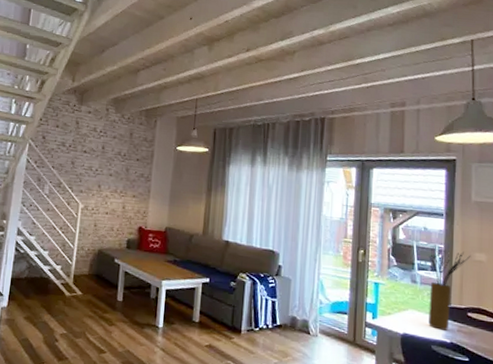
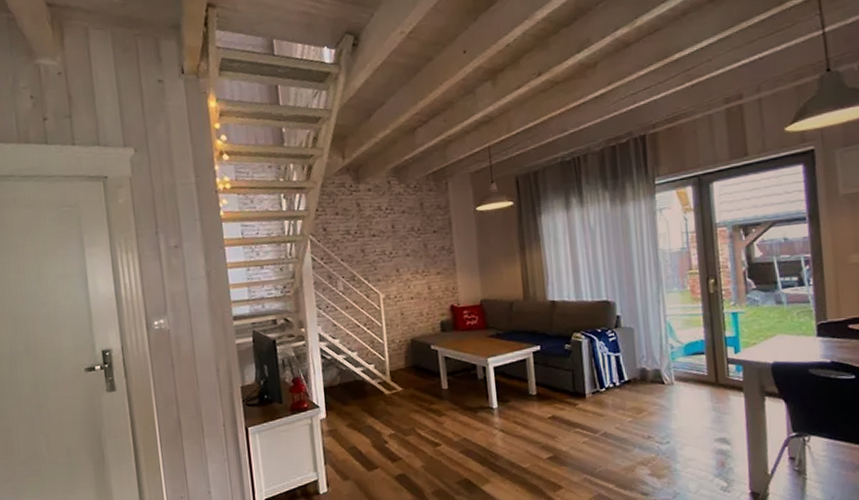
vase: present [429,245,471,331] -> none [793,255,846,350]

